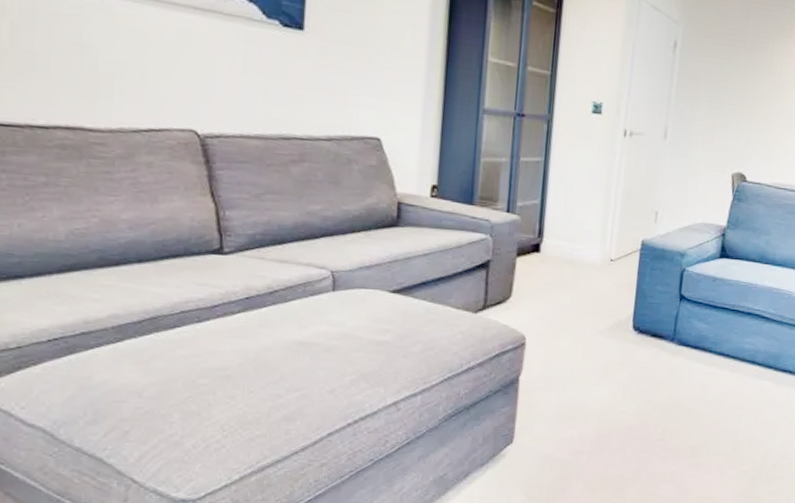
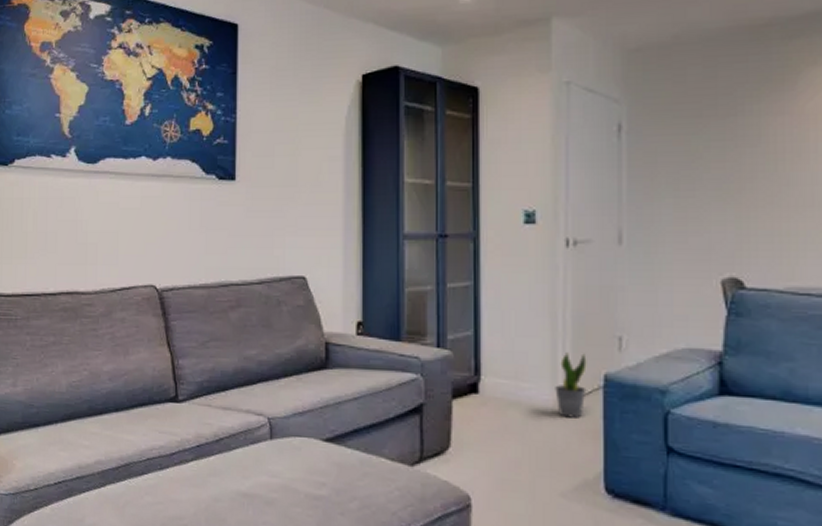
potted plant: none [603,222,630,274] -> present [555,353,587,418]

